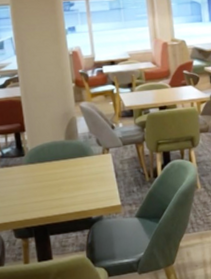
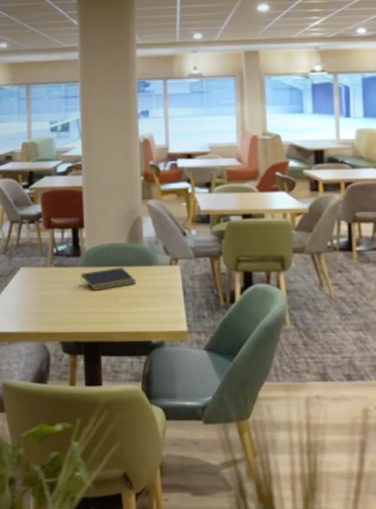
notepad: none [26,161,76,183] -> present [81,267,137,290]

